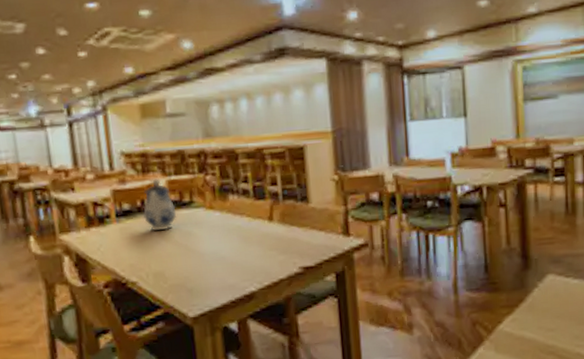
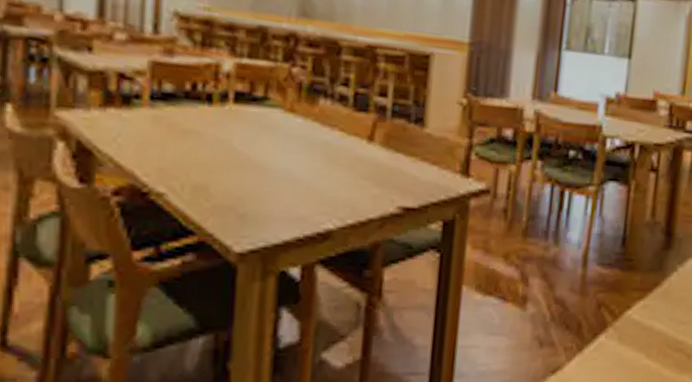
teapot: present [143,179,177,232] -> none [192,58,242,130]

